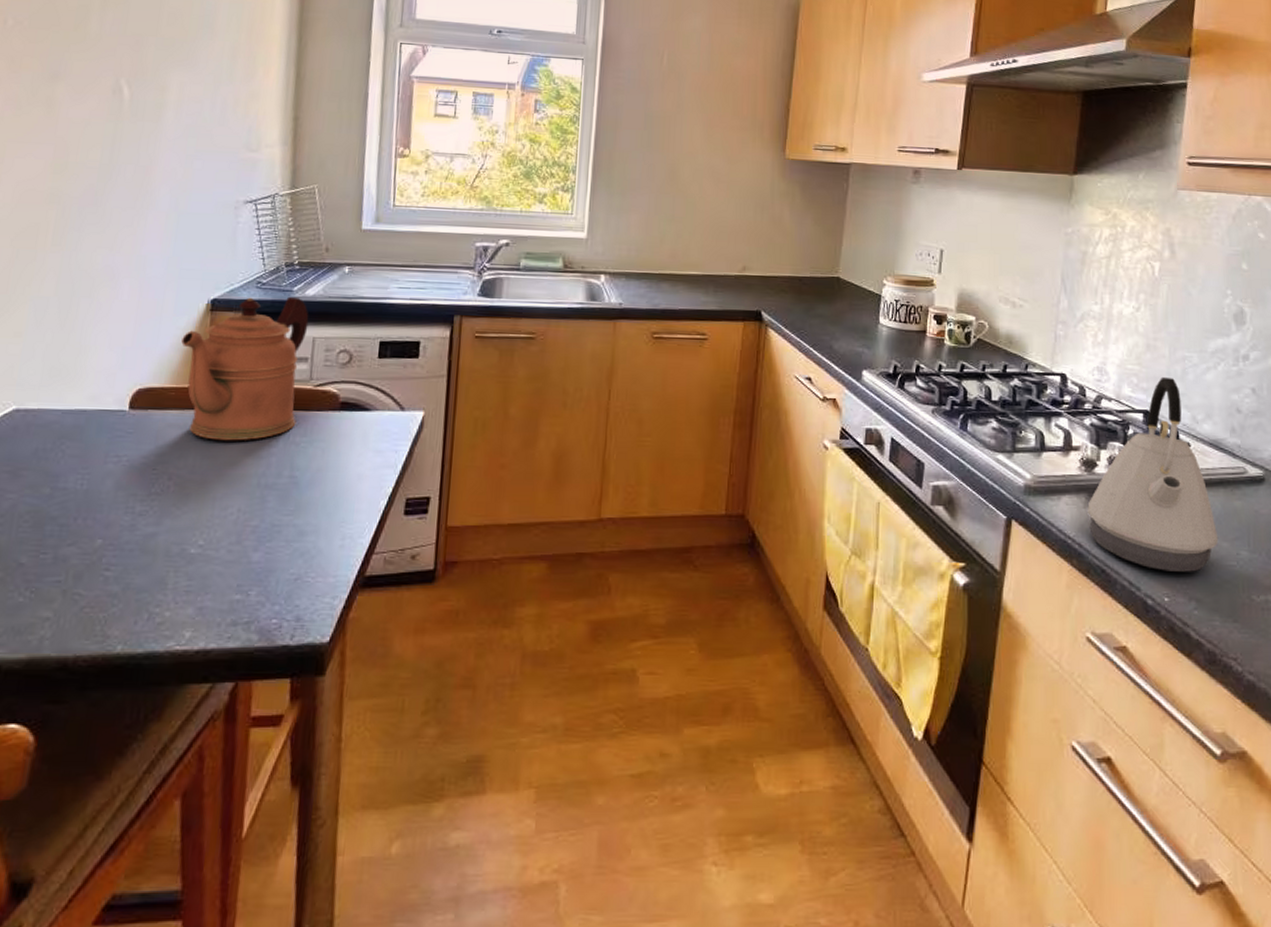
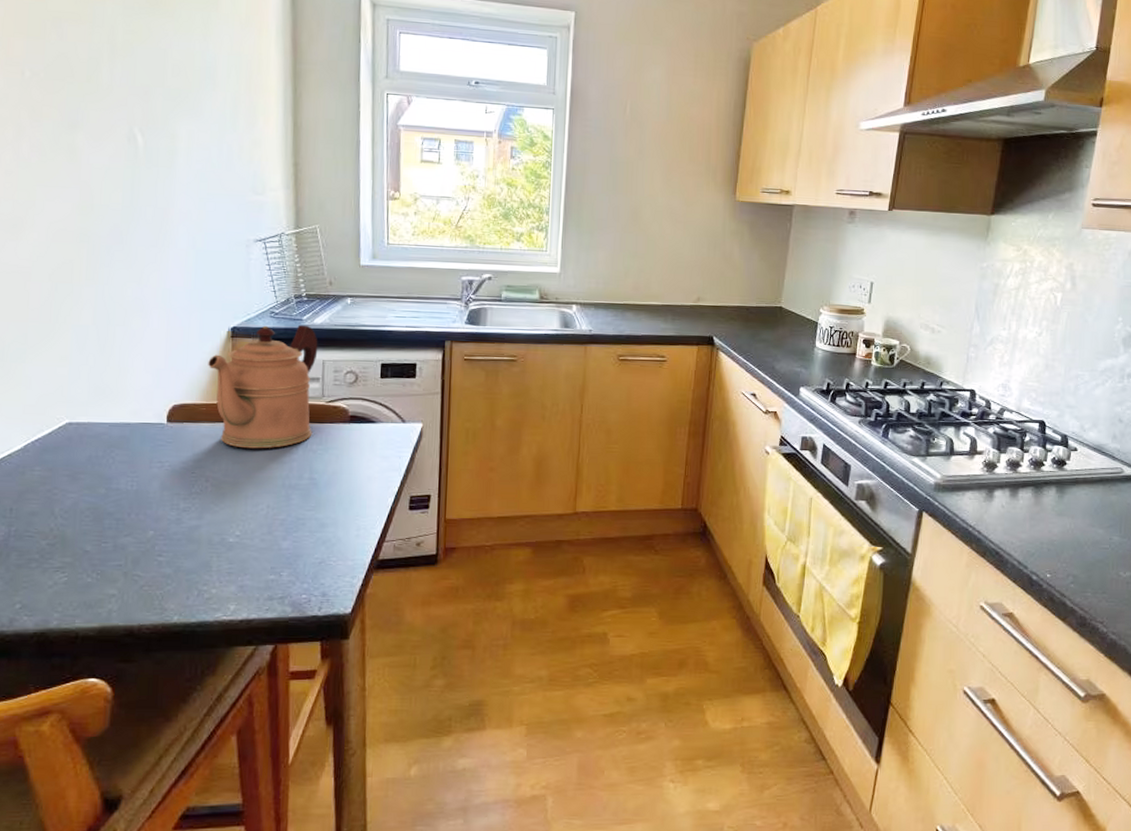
kettle: present [1087,376,1219,572] -> none [987,392,1095,554]

